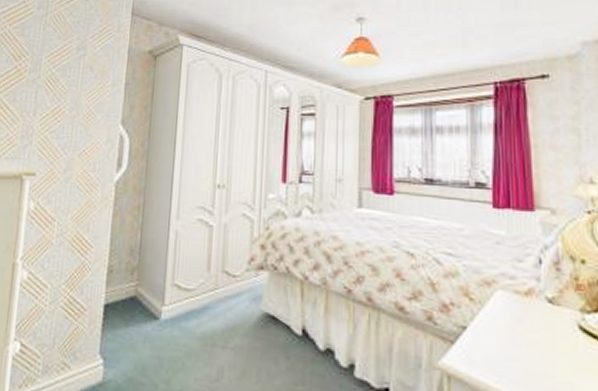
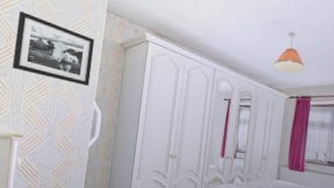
picture frame: none [22,24,119,107] -> present [12,10,95,87]

